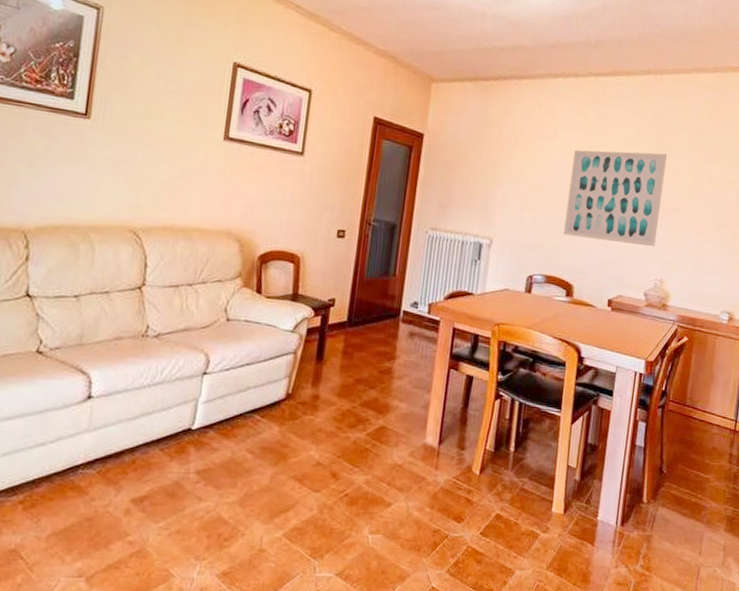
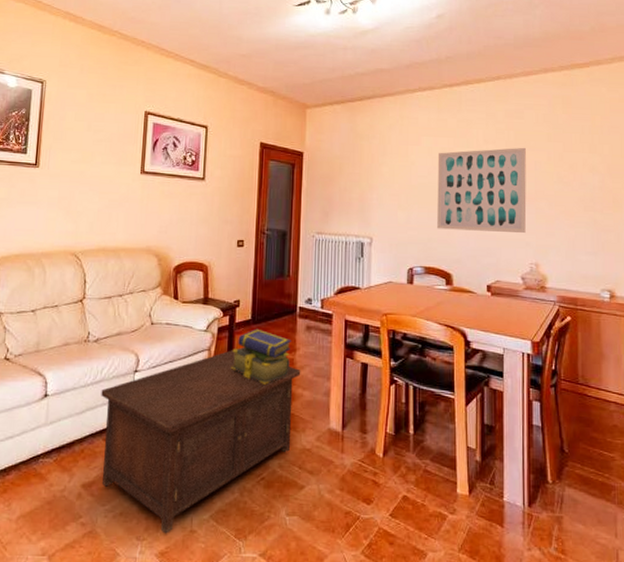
cabinet: none [157,354,399,553] -> present [101,350,301,534]
stack of books: none [318,332,392,394] -> present [230,328,292,385]

